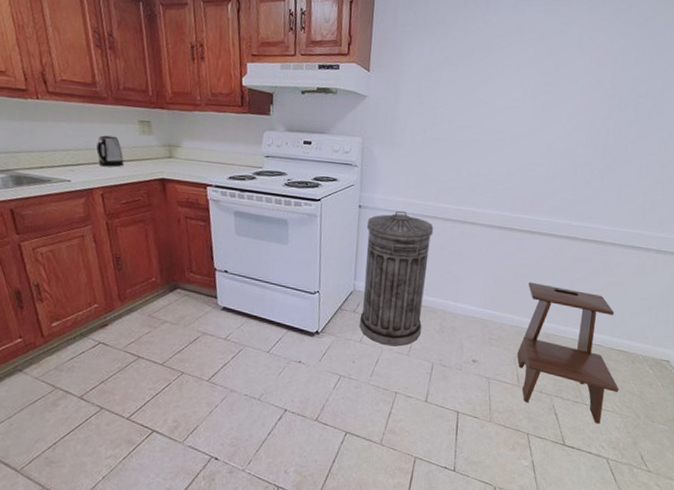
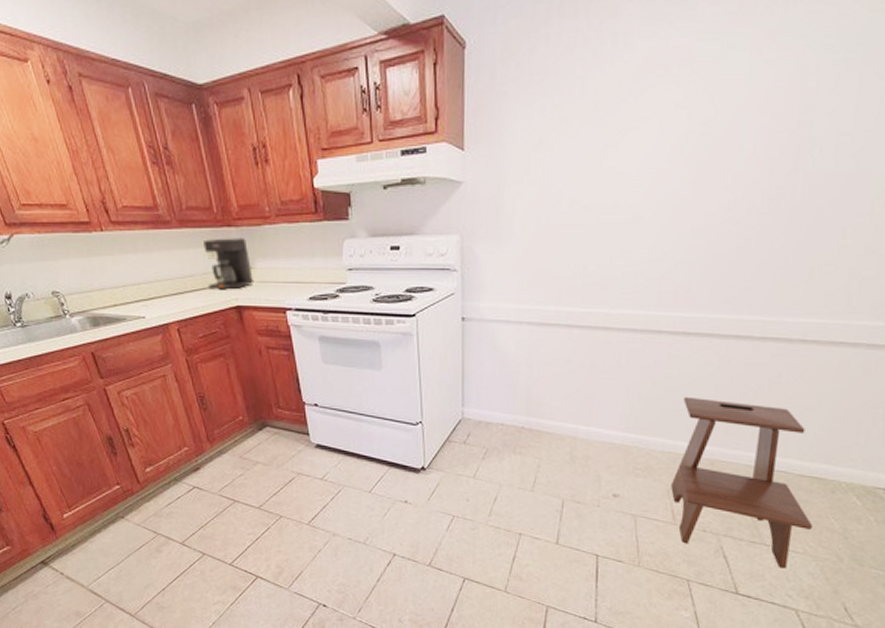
kettle: present [96,135,124,168] -> none [166,263,196,299]
coffee maker: none [135,117,180,164] -> present [203,238,254,290]
trash can: present [359,210,434,347] -> none [471,320,557,481]

